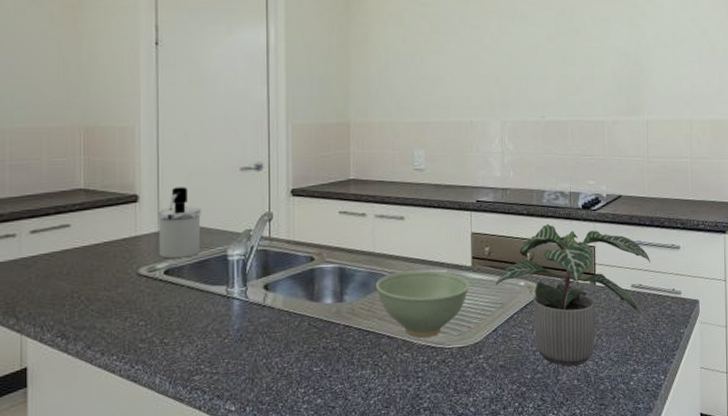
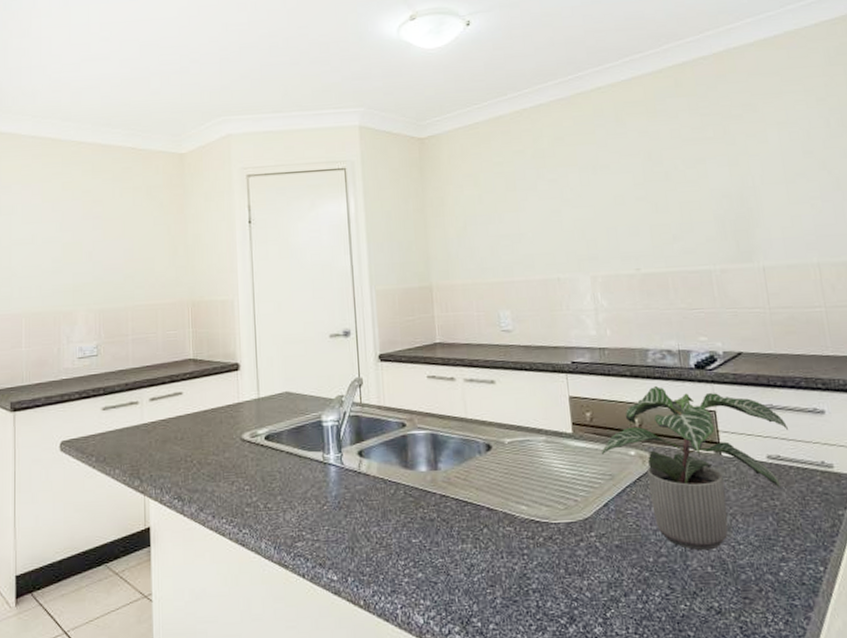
soap dispenser: present [158,187,202,259] -> none [257,355,297,425]
bowl: present [375,270,470,338] -> none [469,437,573,511]

